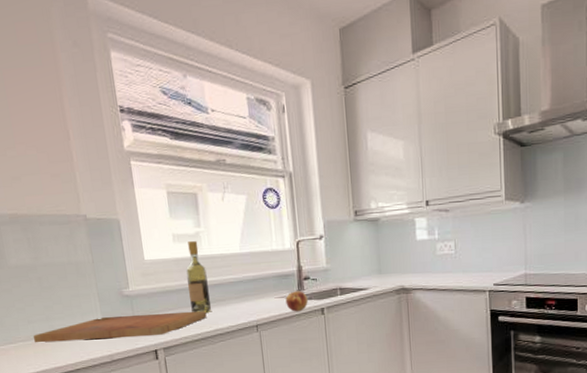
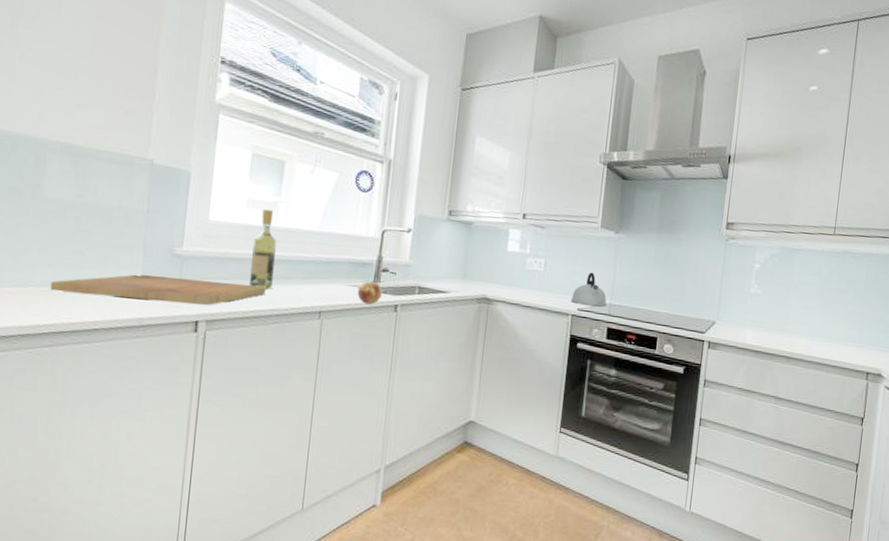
kettle: none [485,246,522,280] -> present [570,272,607,307]

